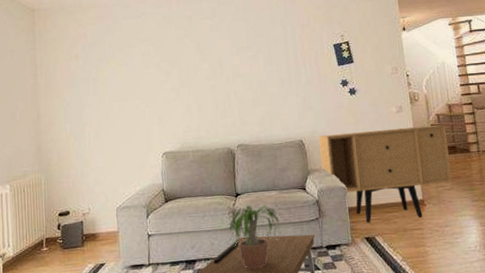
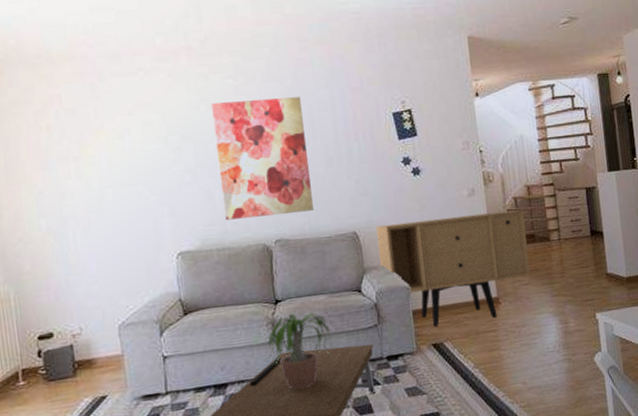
wall art: none [192,32,268,128] -> present [210,97,313,220]

